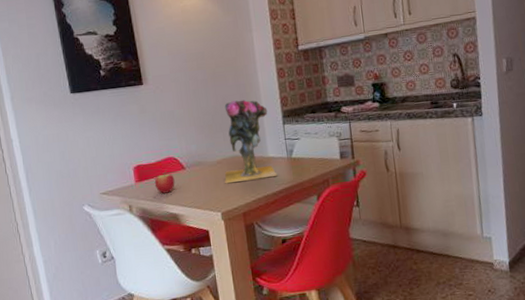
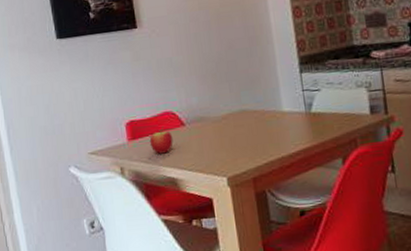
vase: present [224,100,278,184] -> none [230,44,294,144]

